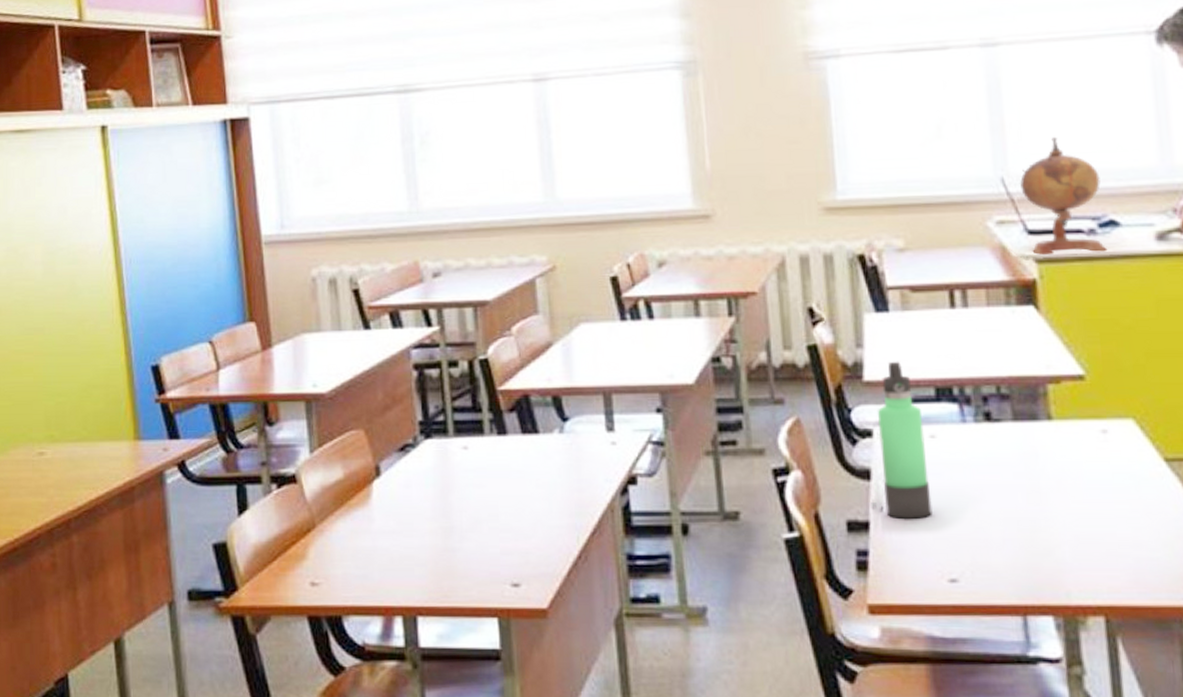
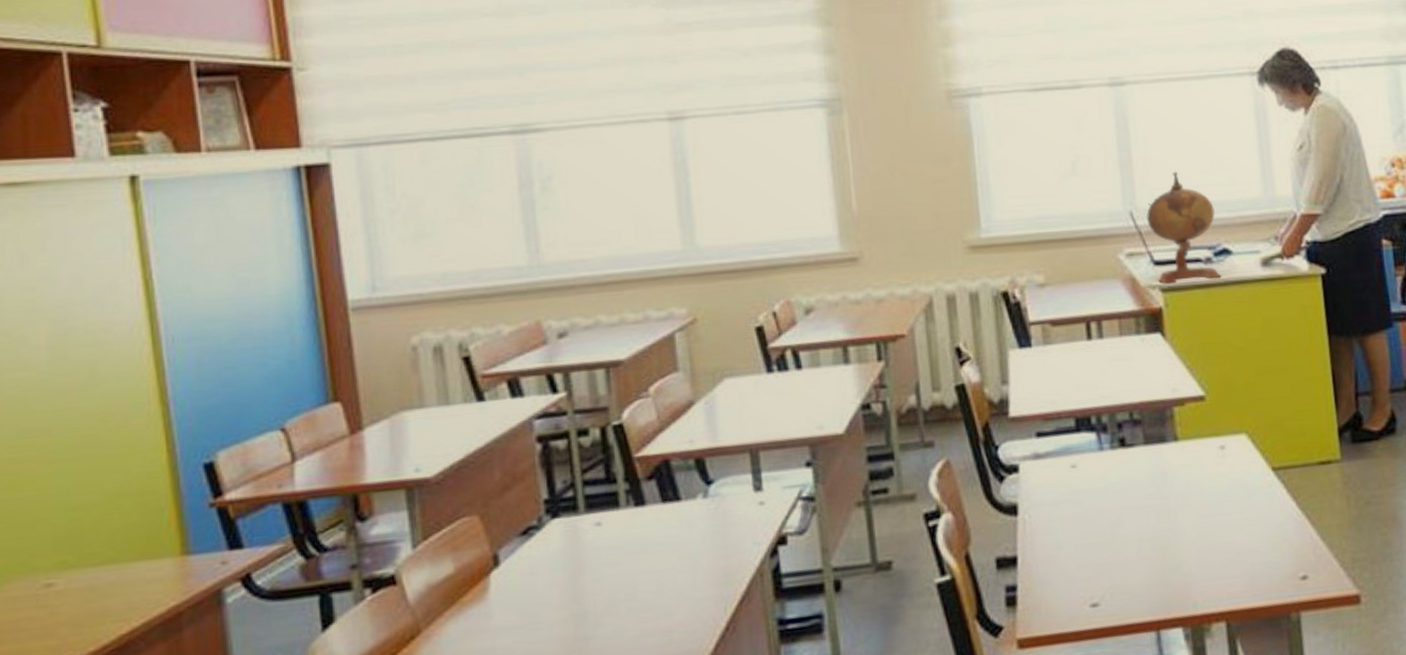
thermos bottle: present [877,361,932,520] -> none [1022,395,1075,551]

